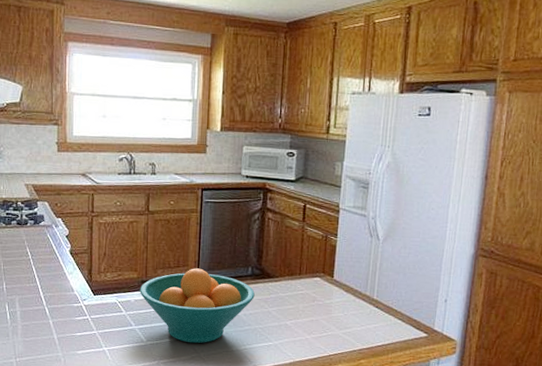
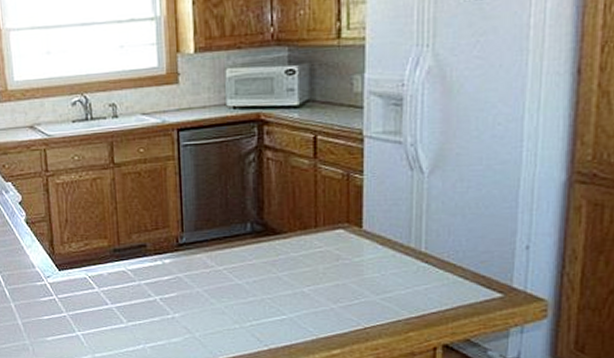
fruit bowl: present [140,268,255,344] -> none [112,229,258,322]

